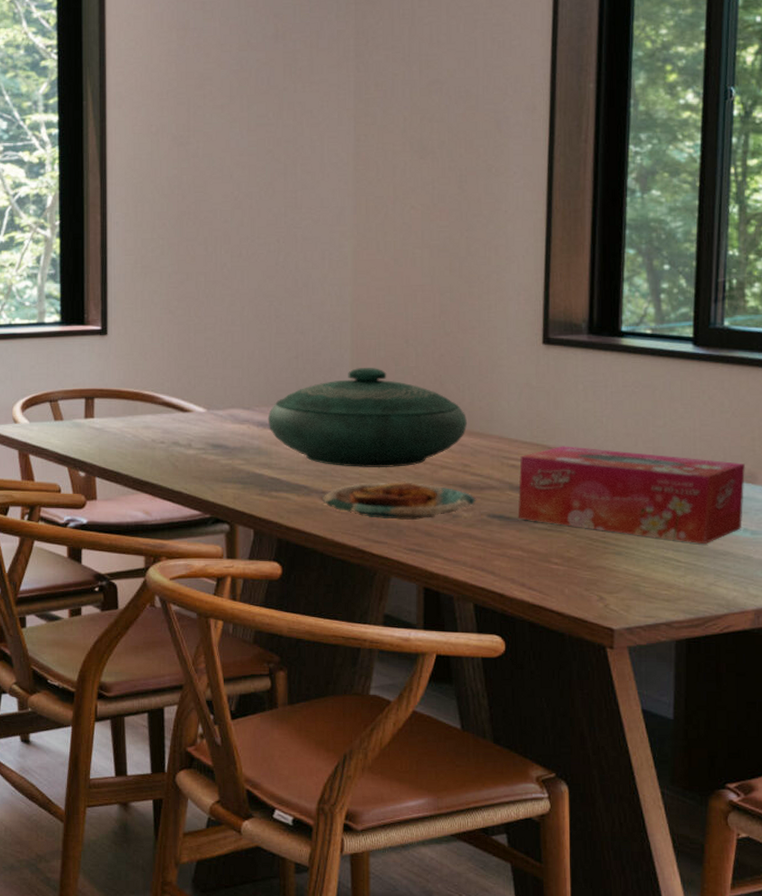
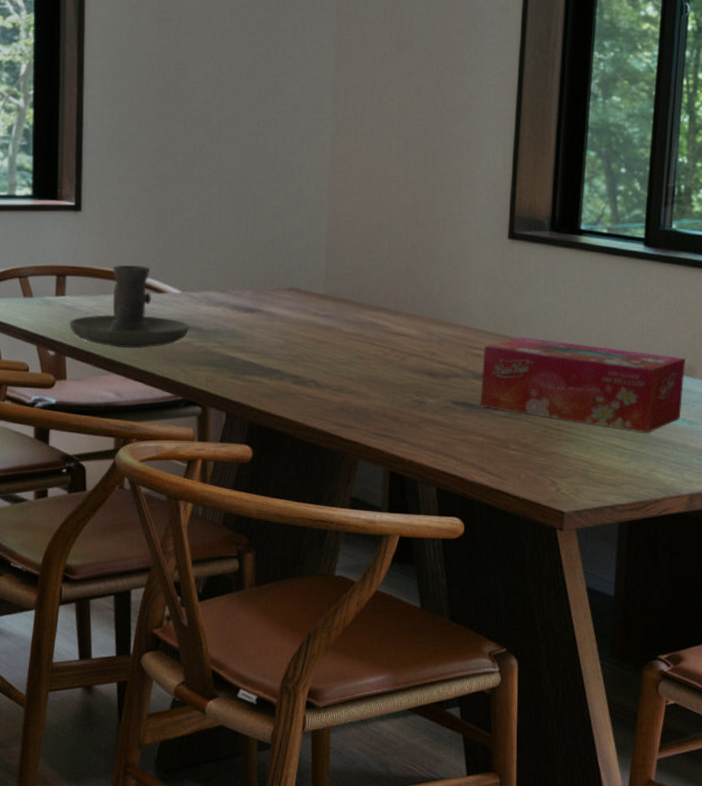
candle holder: none [99,386,215,468] -> present [70,265,189,349]
decorative bowl: present [267,368,468,468] -> none [242,255,436,355]
plate: present [321,482,477,521] -> none [293,368,442,406]

